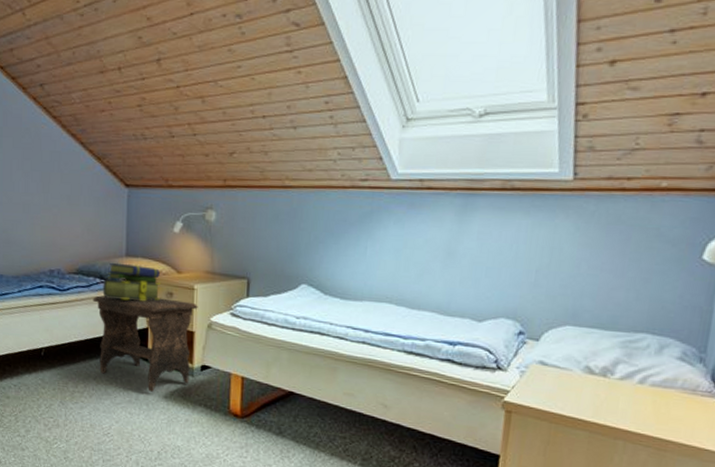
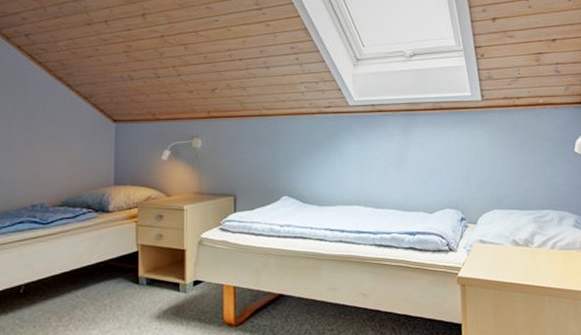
footstool: present [93,295,198,392] -> none [79,221,188,314]
stack of books: present [103,262,160,302] -> none [90,192,150,227]

